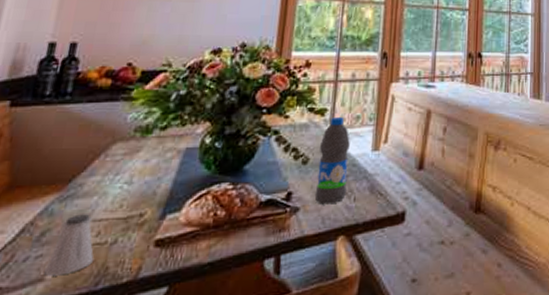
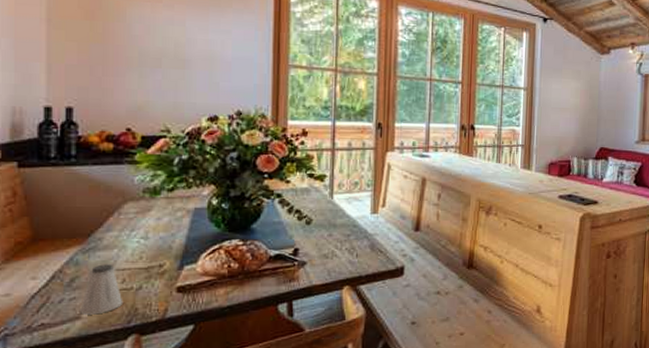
water bottle: present [314,117,350,205] -> none [319,183,350,260]

